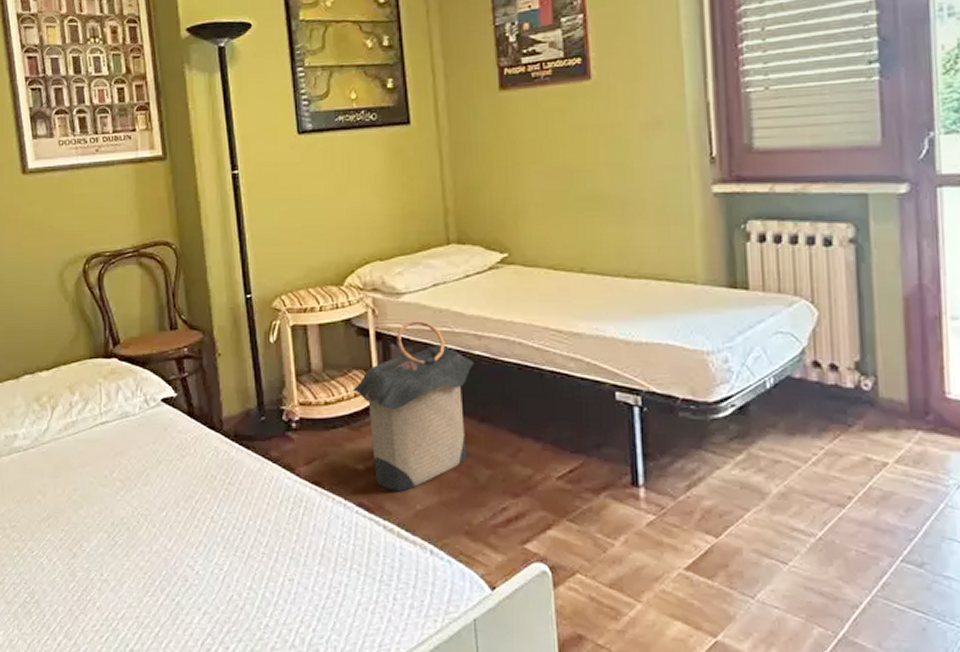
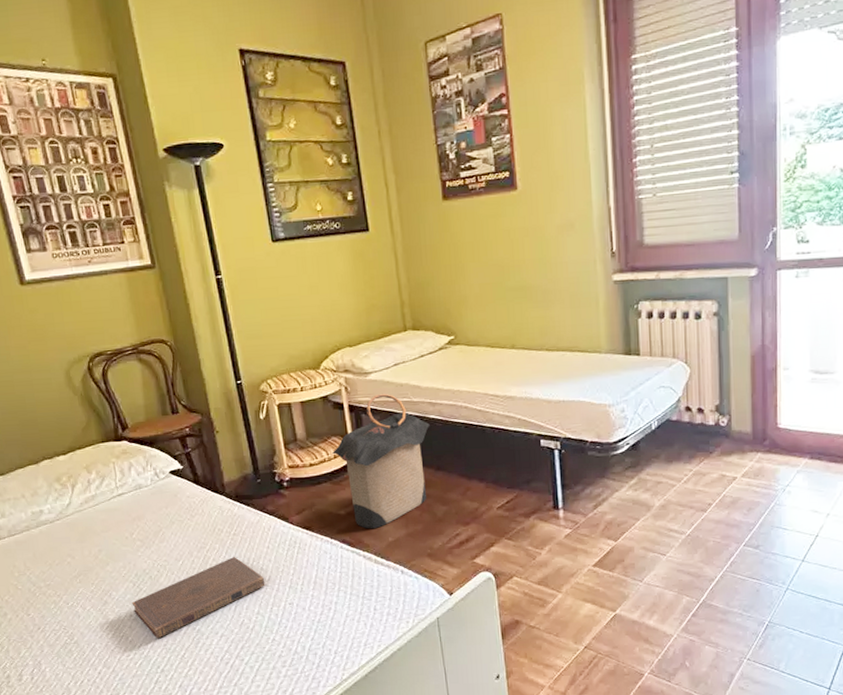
book: none [104,512,262,608] -> present [132,557,265,639]

